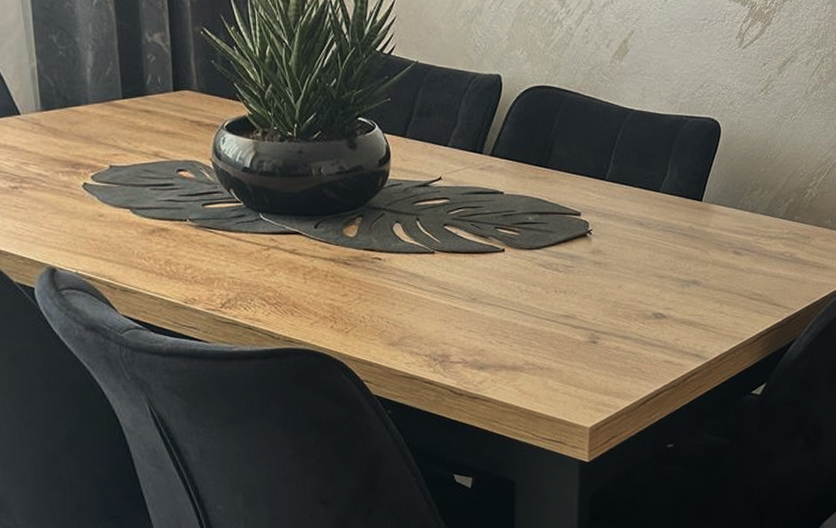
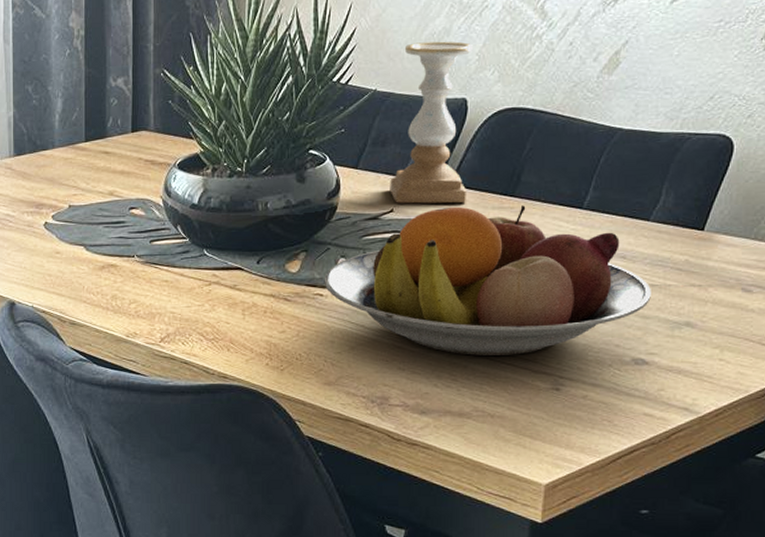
fruit bowl: none [381,176,665,314] -> present [324,205,651,356]
candle holder: none [436,19,507,173] -> present [390,41,473,204]

